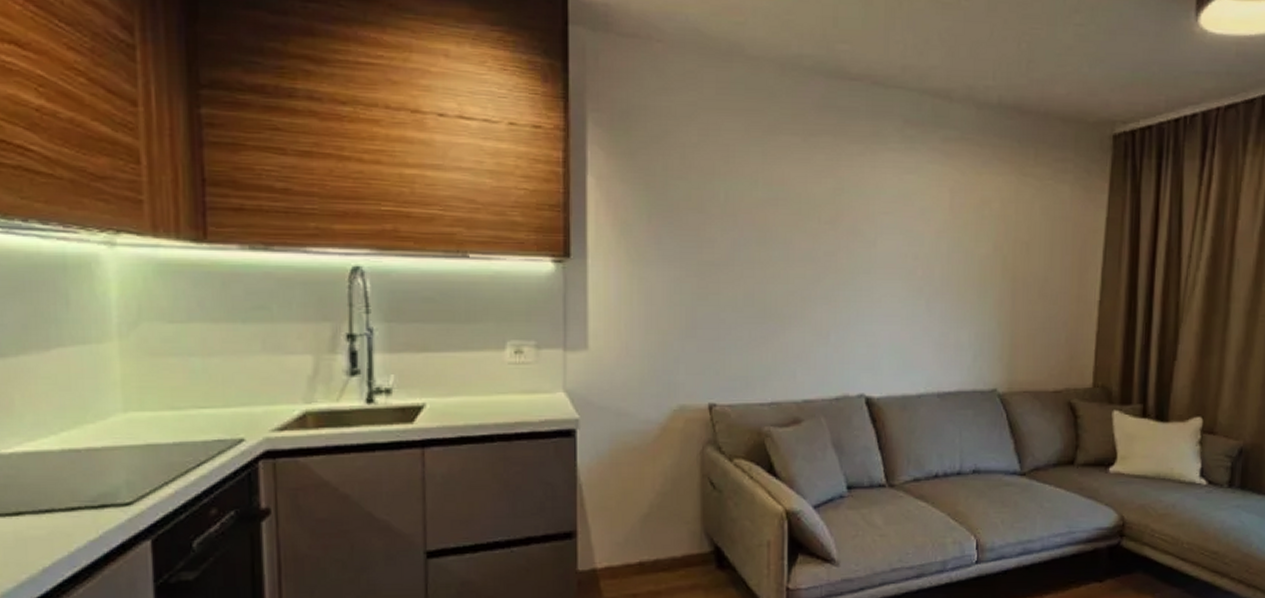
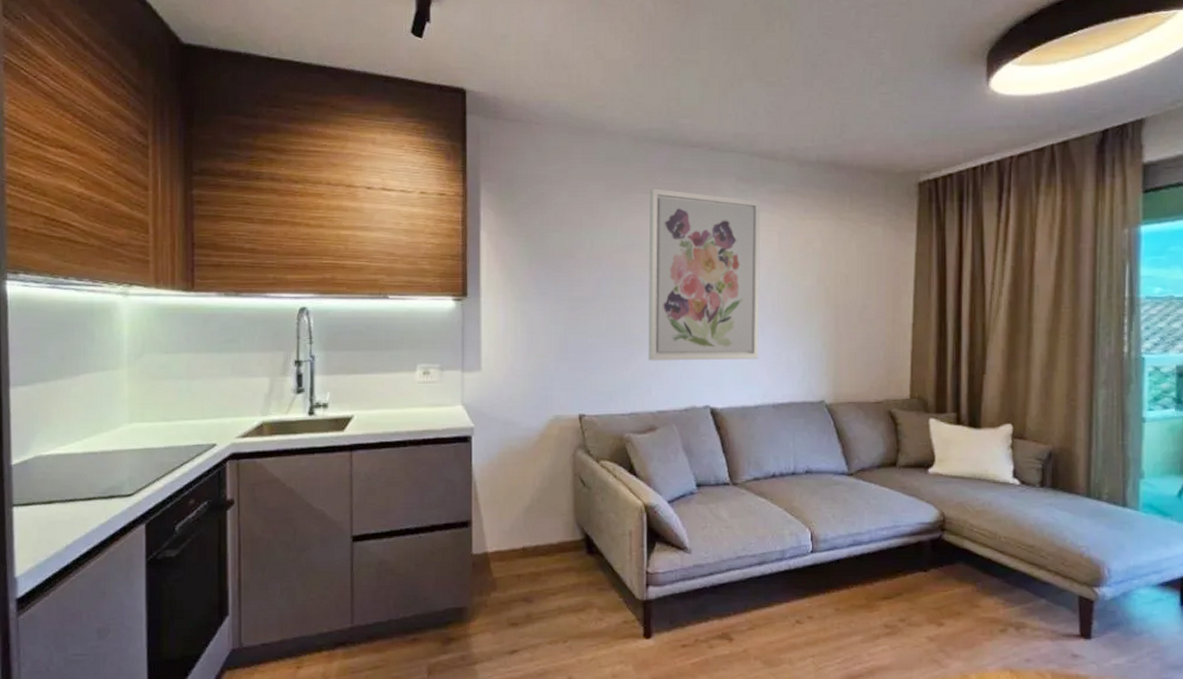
wall art: none [793,129,931,341] -> present [648,188,761,361]

